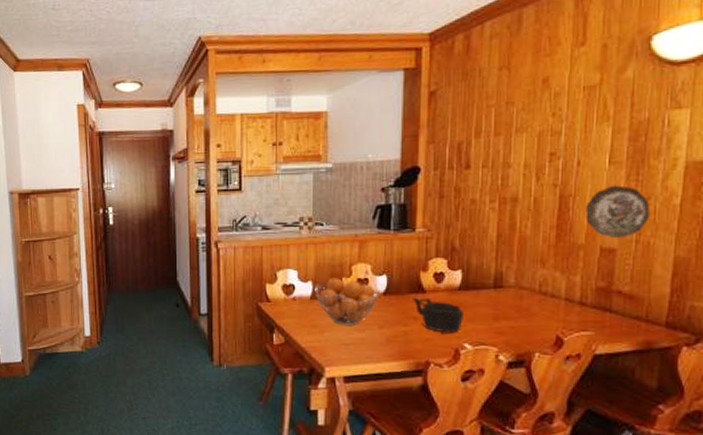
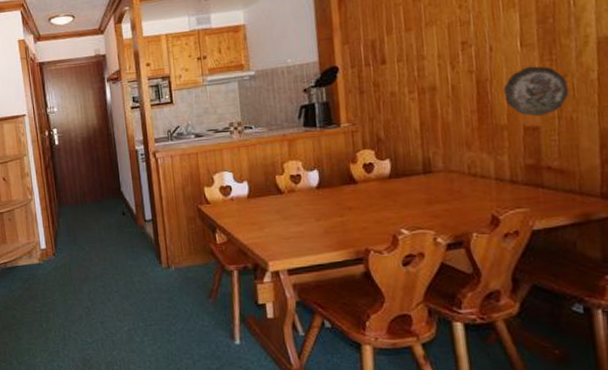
fruit basket: present [315,278,379,325] -> none [250,176,313,220]
teapot: present [412,297,464,332] -> none [345,188,397,220]

